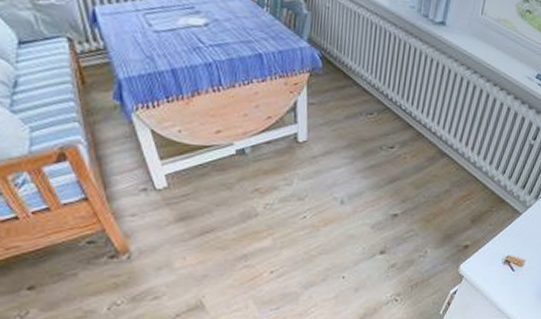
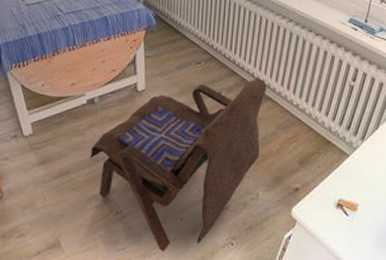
armchair: none [239,132,444,310] -> present [90,78,267,252]

